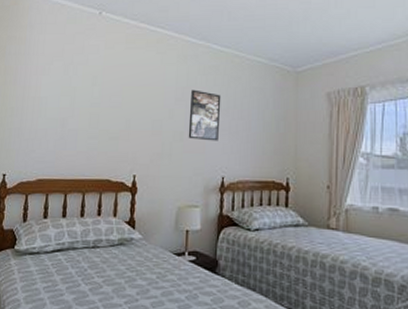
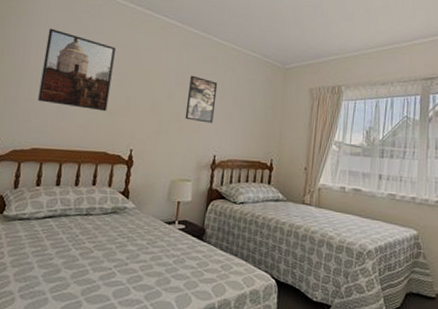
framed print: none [40,54,112,136] -> present [38,28,116,112]

